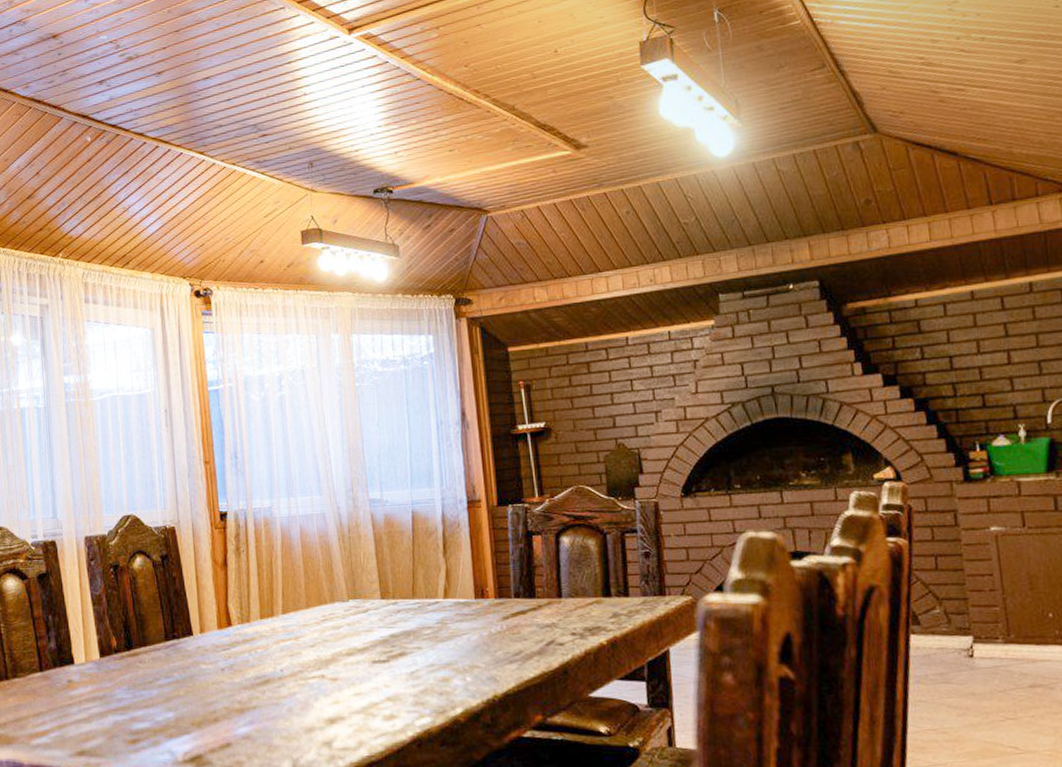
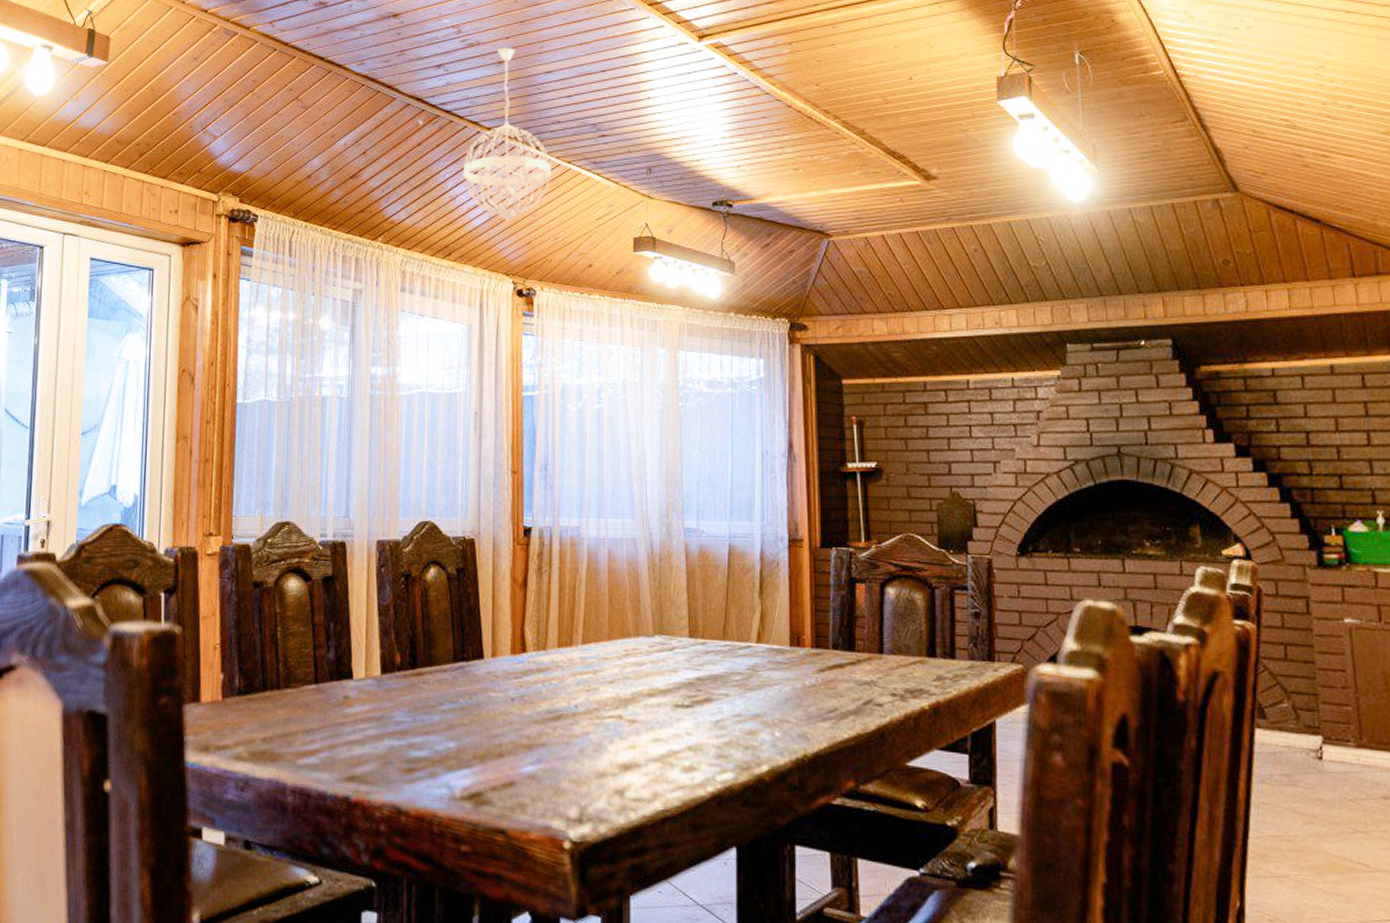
chandelier: none [133,58,218,227] -> present [463,48,552,222]

